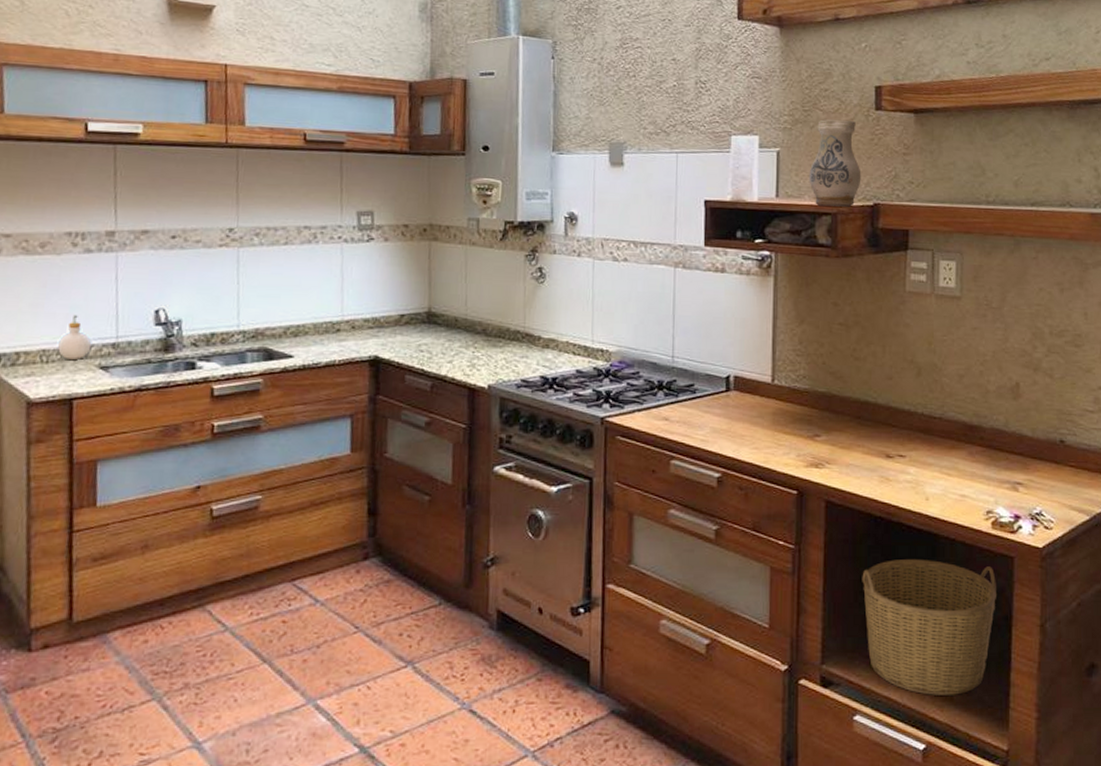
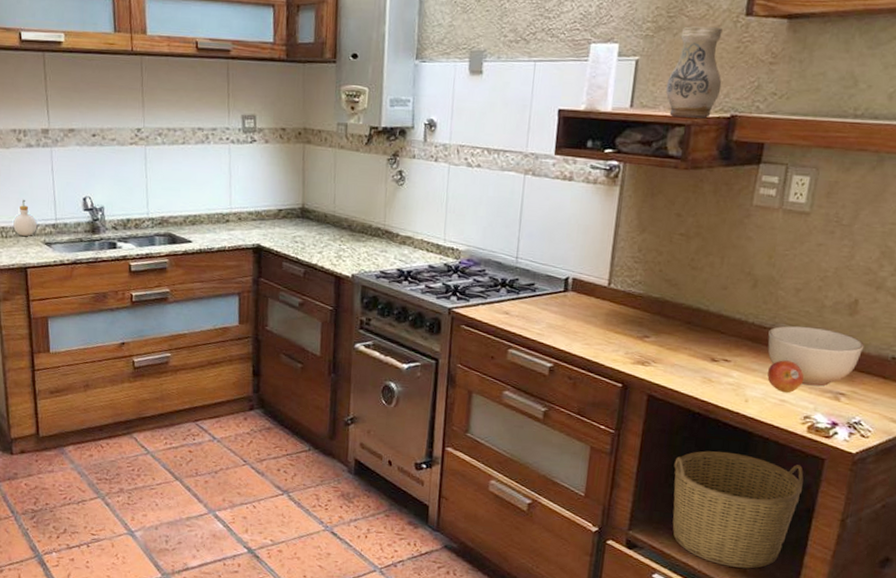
bowl: none [939,413,1033,477] -> present [767,325,865,386]
fruit: none [944,451,981,487] -> present [767,360,805,394]

